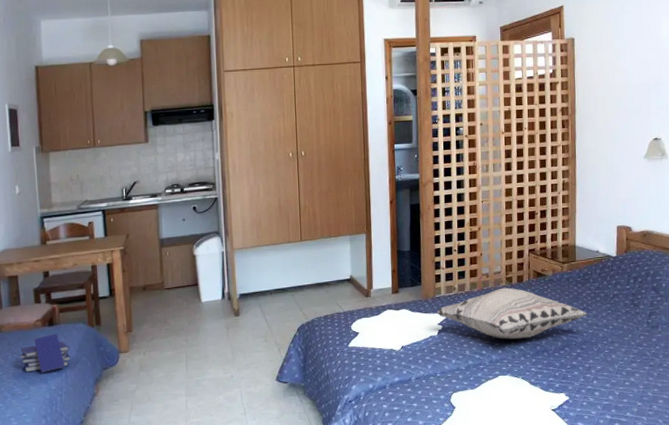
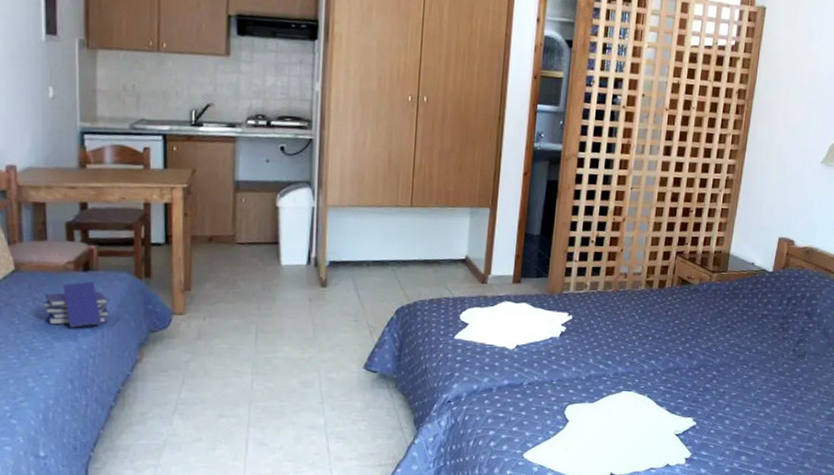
decorative pillow: present [436,287,589,340] -> none [561,292,732,353]

